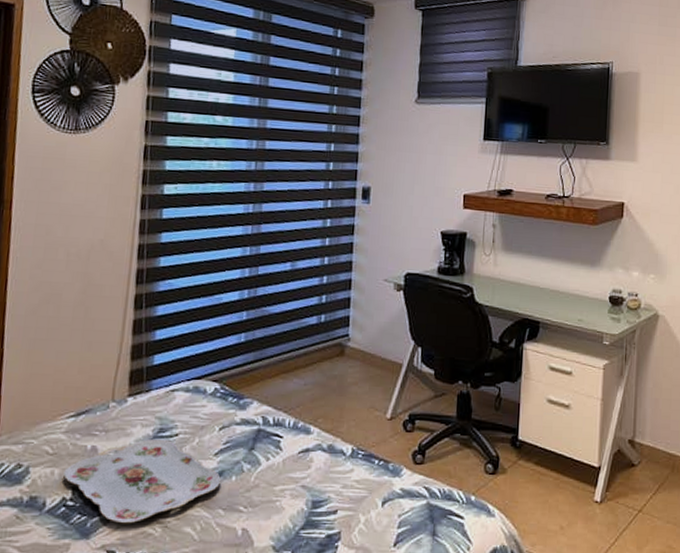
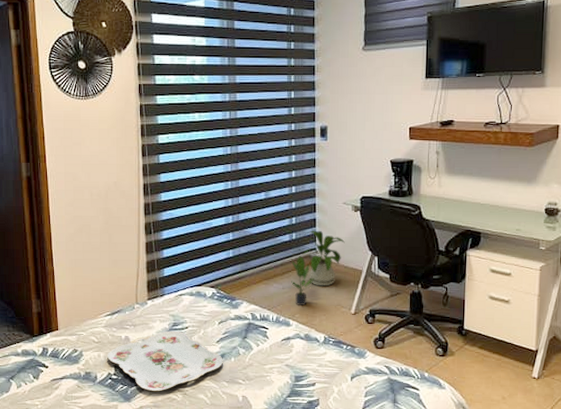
potted plant: none [315,343,344,408] -> present [291,256,314,306]
house plant: none [332,311,384,383] -> present [303,230,345,287]

